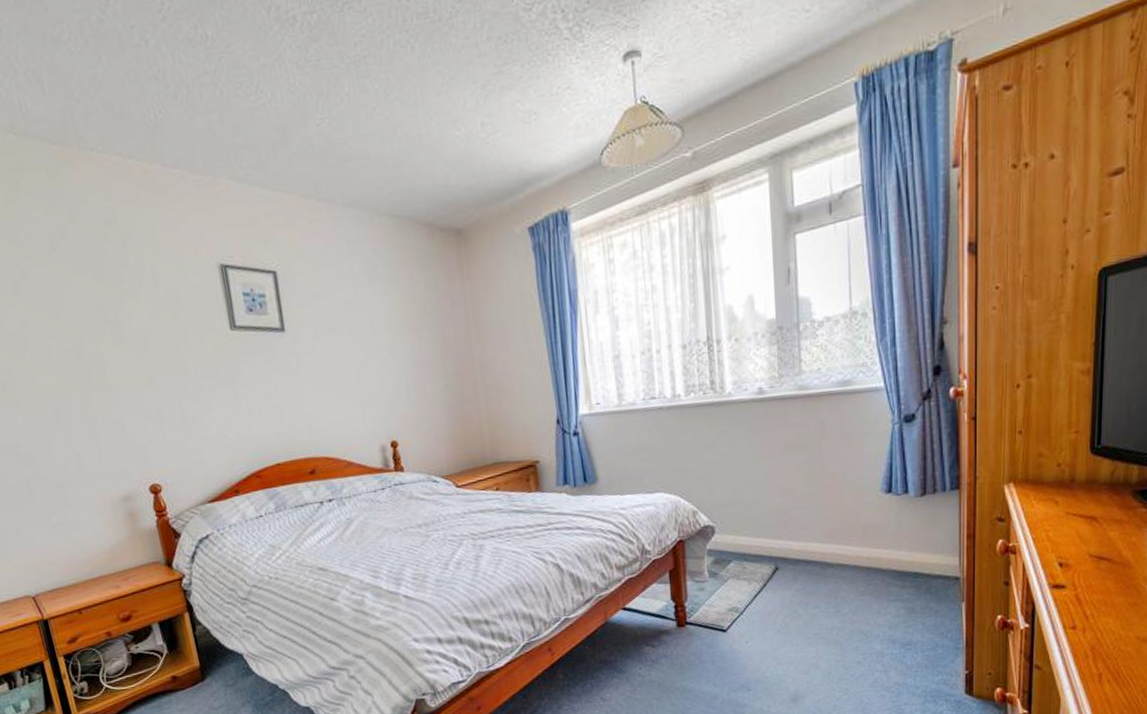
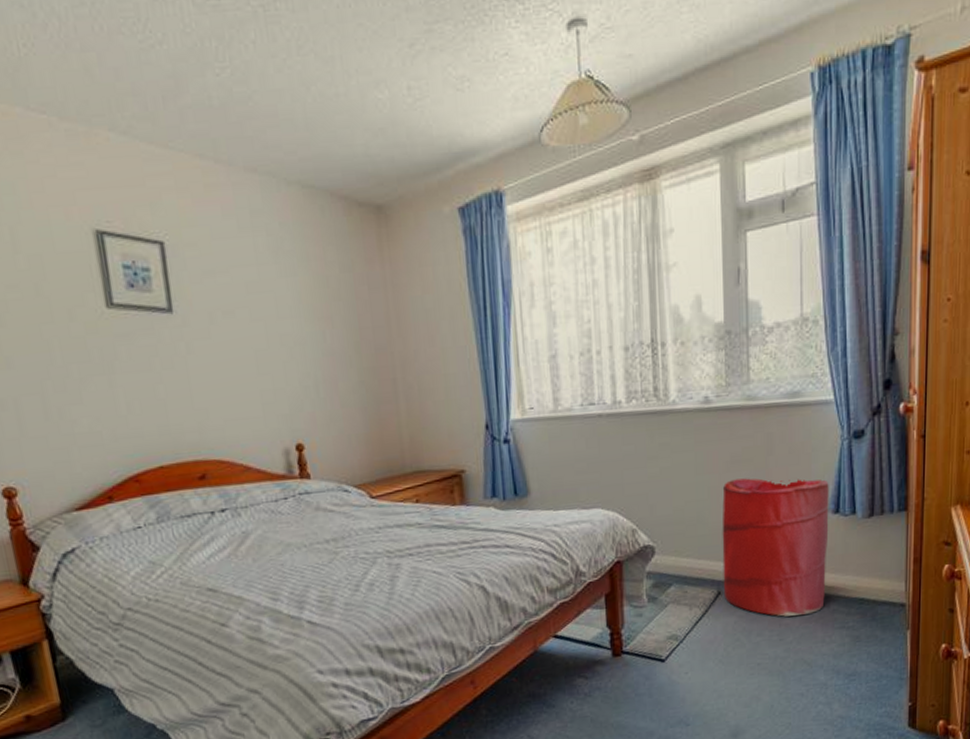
laundry hamper: none [777,461,882,590] -> present [722,478,829,617]

